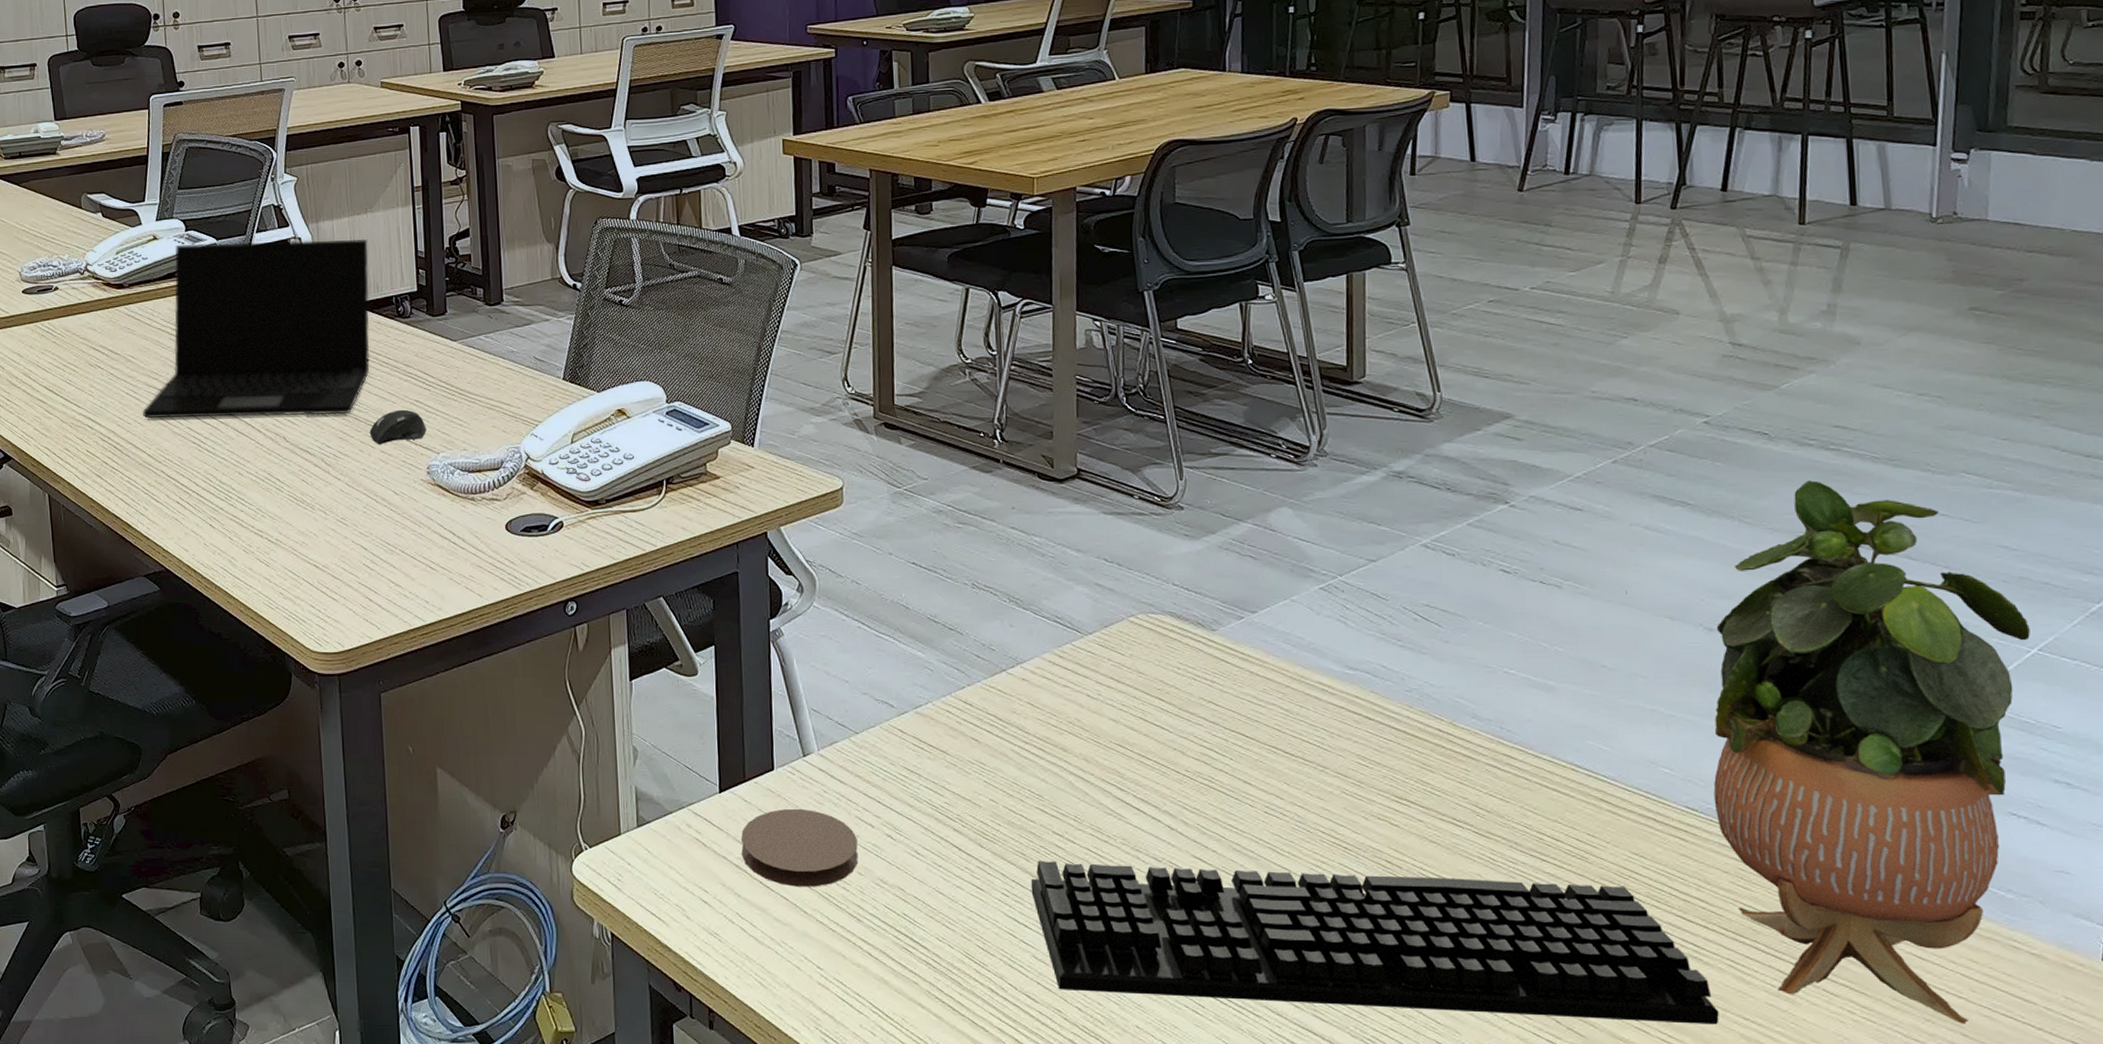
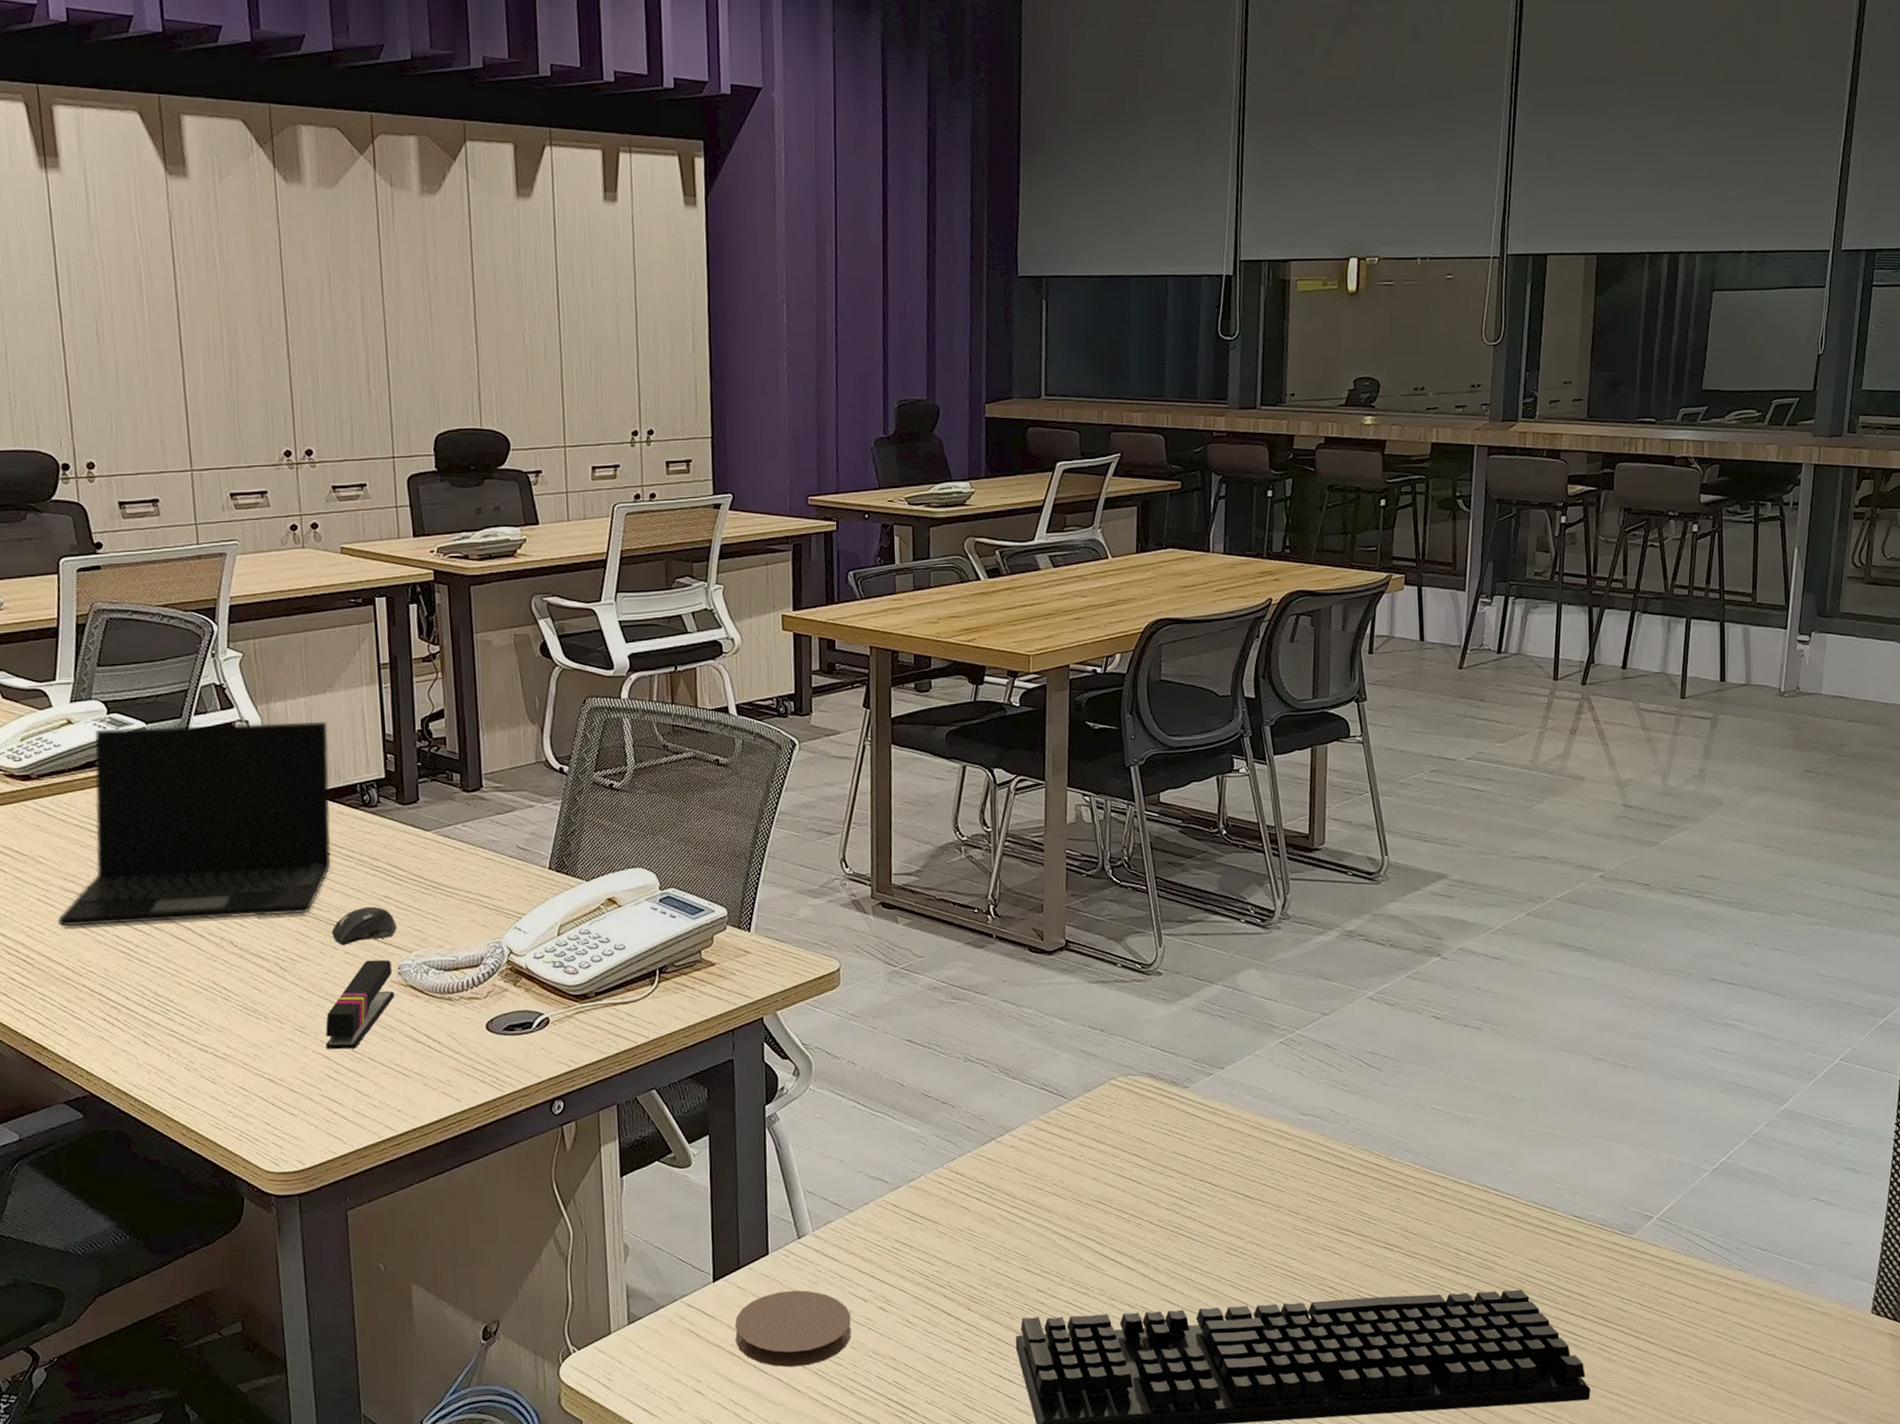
stapler: none [363,459,424,541] -> present [325,959,395,1050]
potted plant: present [1713,480,2030,1024] -> none [1594,924,1834,1377]

